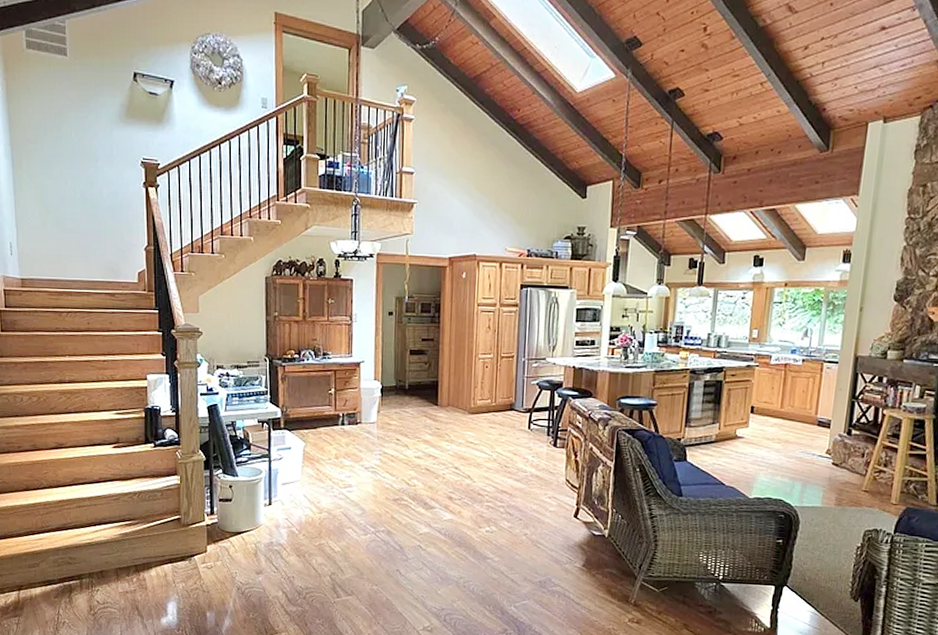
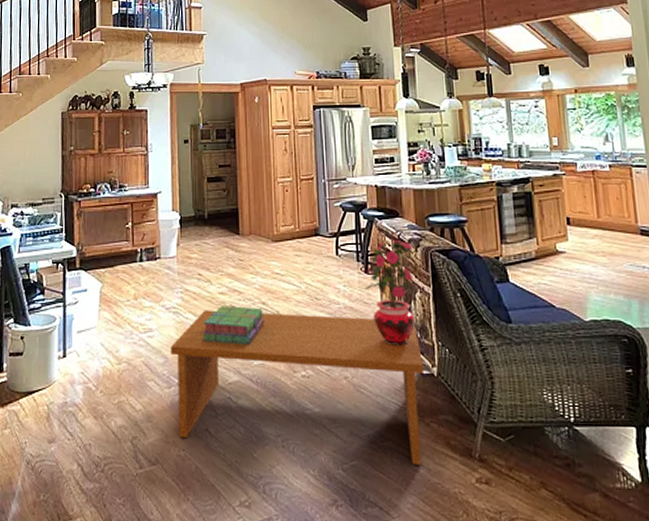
coffee table: none [367,471,597,606] -> present [170,310,425,465]
stack of books: none [398,468,456,503] -> present [203,306,265,345]
potted flower: none [551,416,602,511] -> present [364,238,416,346]

